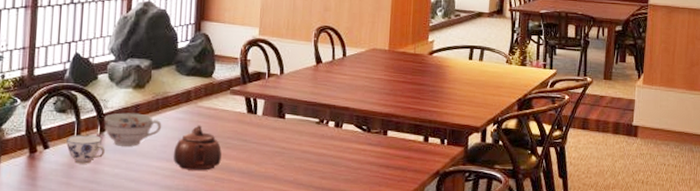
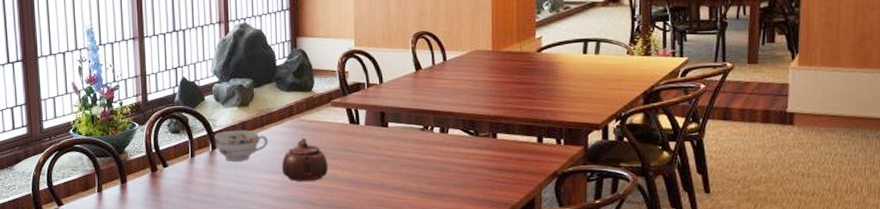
teacup: present [66,134,105,164] -> none [183,152,218,180]

